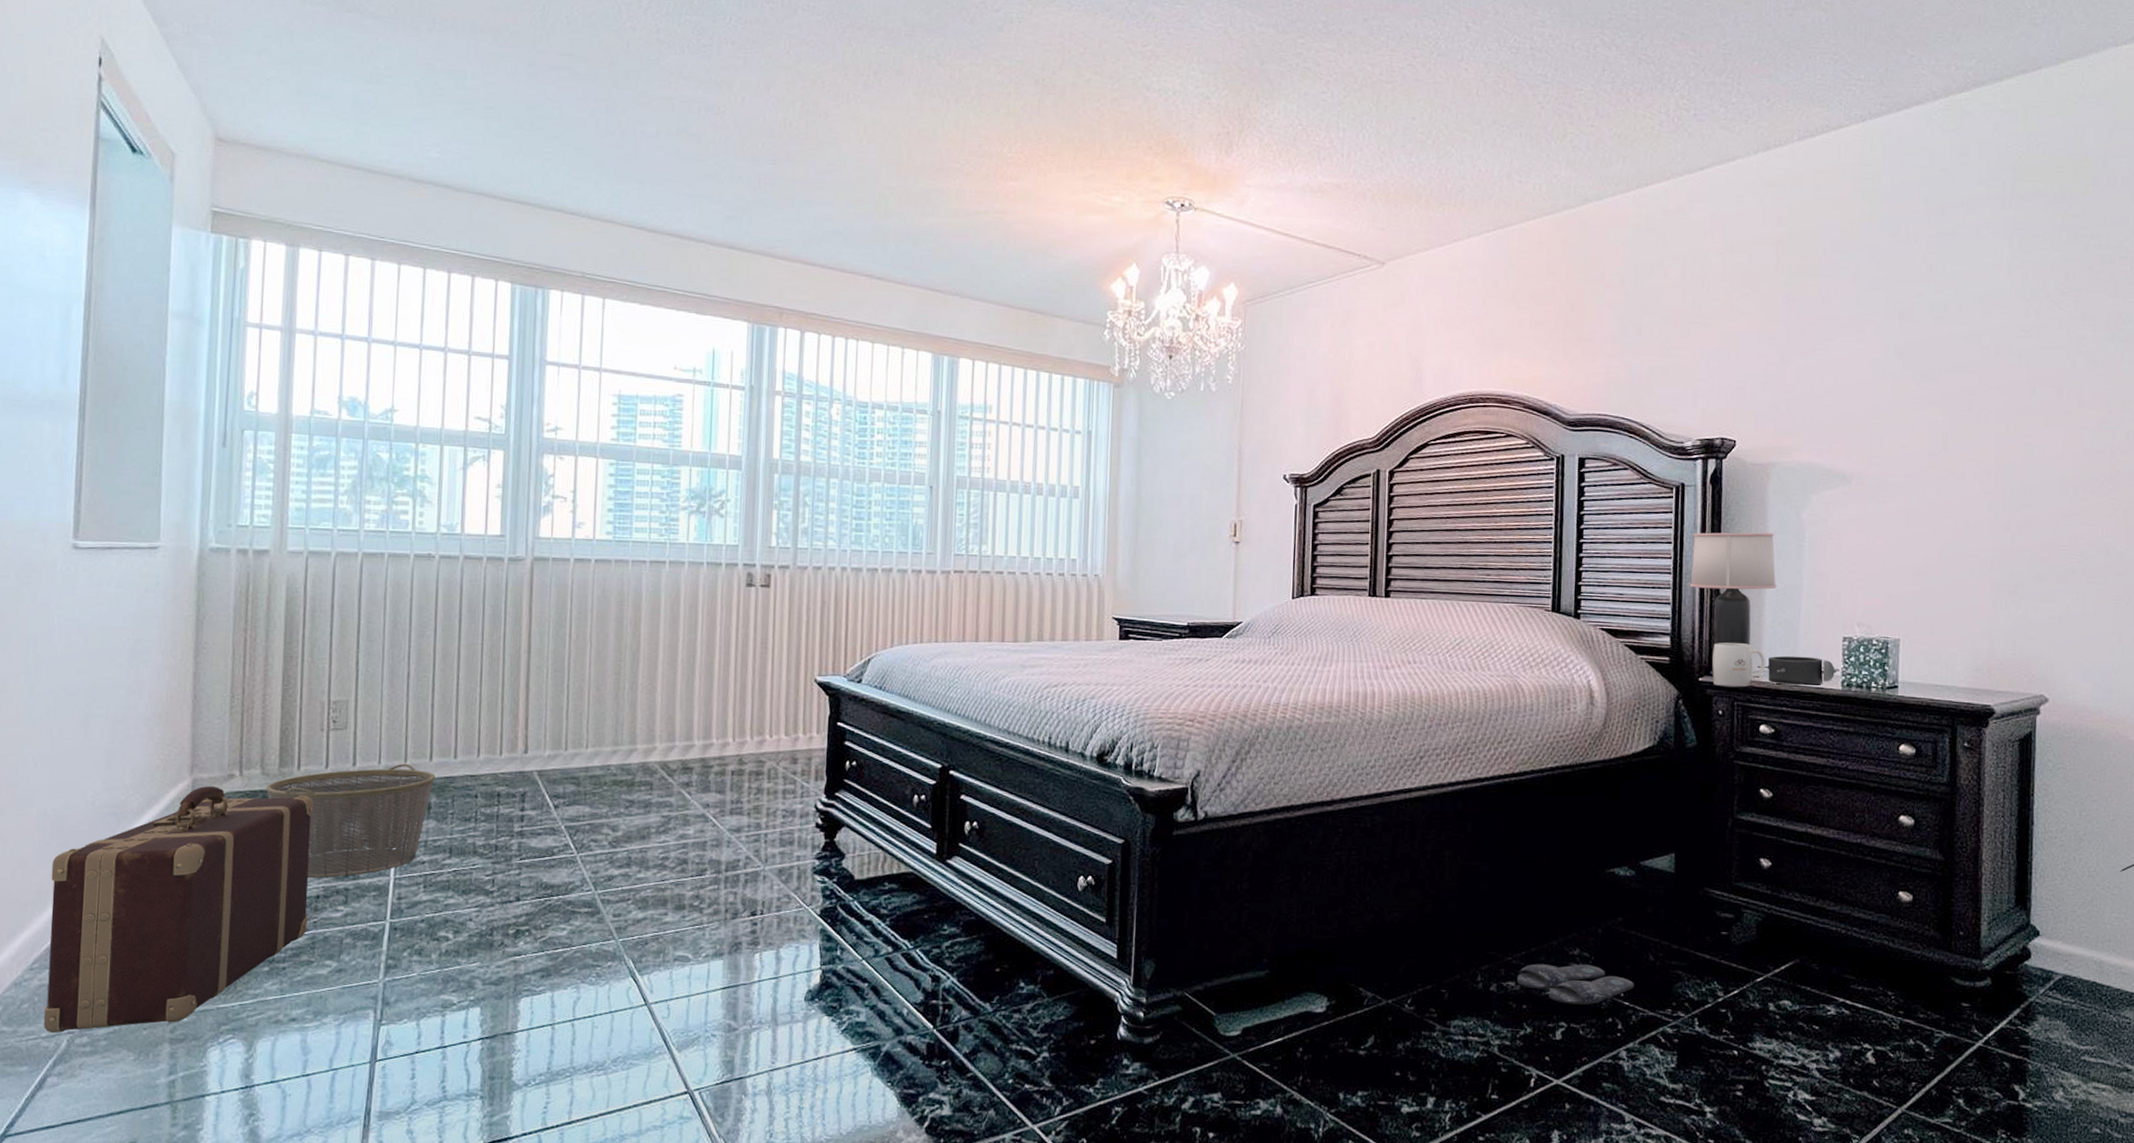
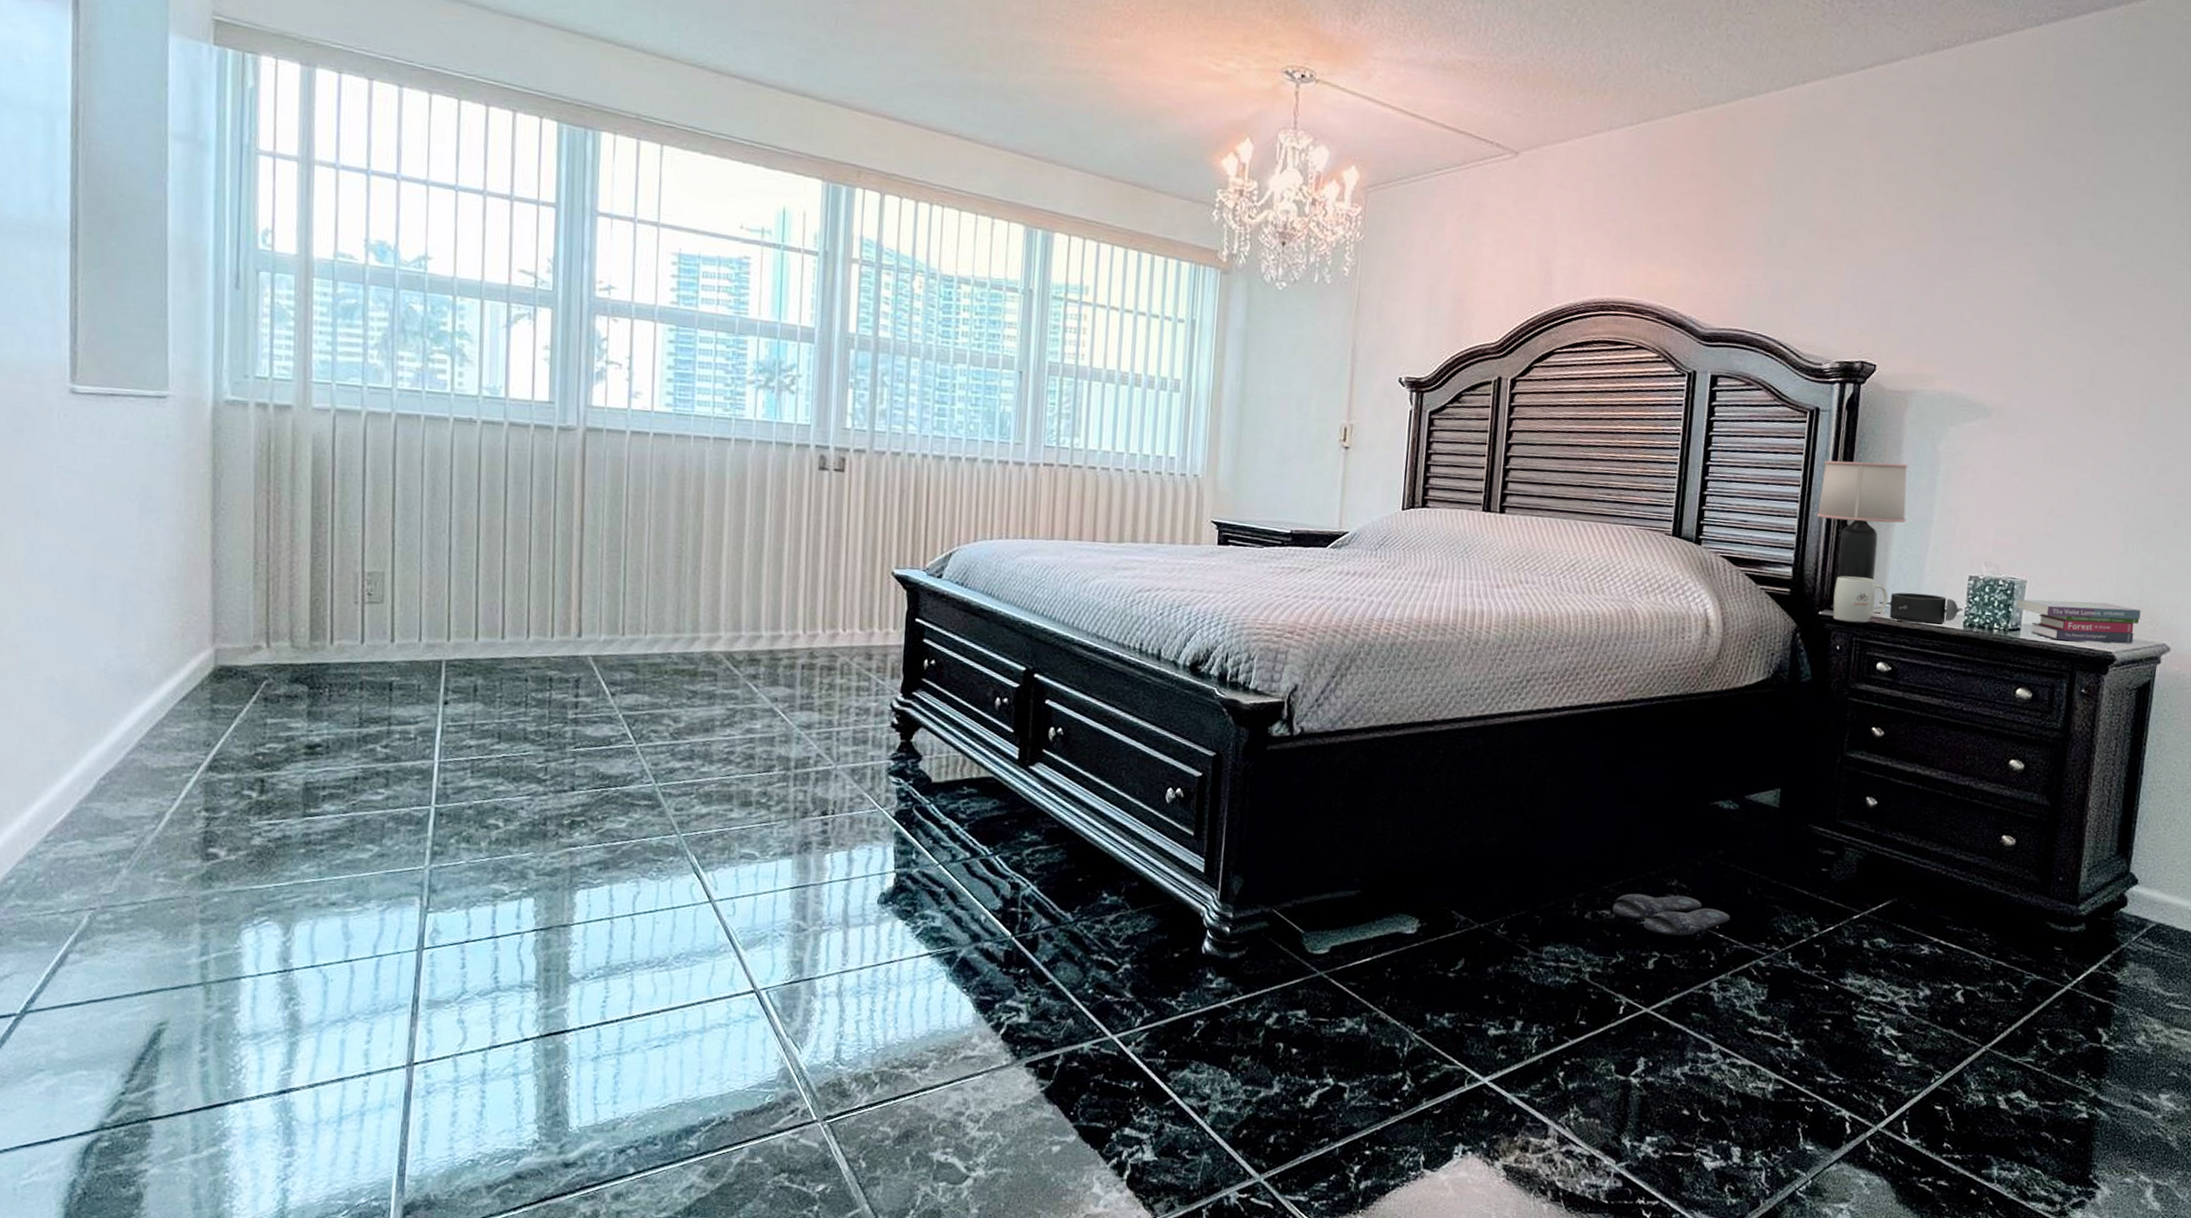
suitcase: present [43,786,314,1034] -> none [61,657,349,909]
basket: present [265,763,436,878] -> none [295,642,482,759]
books: none [1892,657,2016,697] -> present [2016,599,2141,644]

